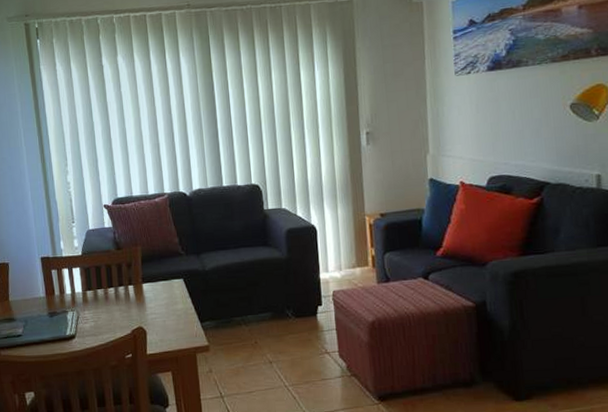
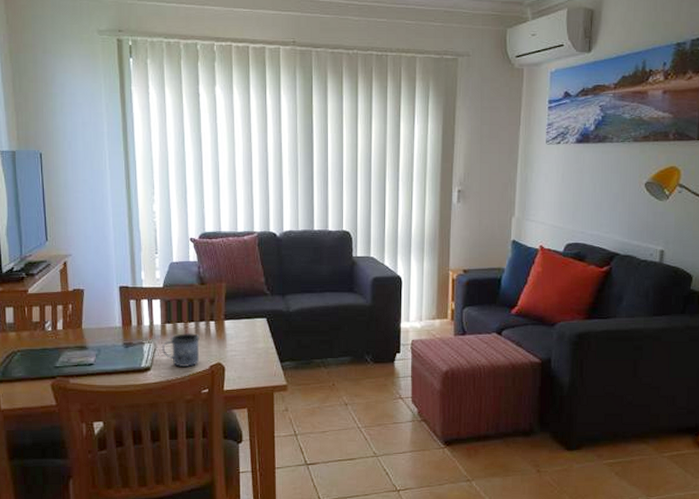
mug: none [84,298,122,333] -> present [161,332,200,367]

